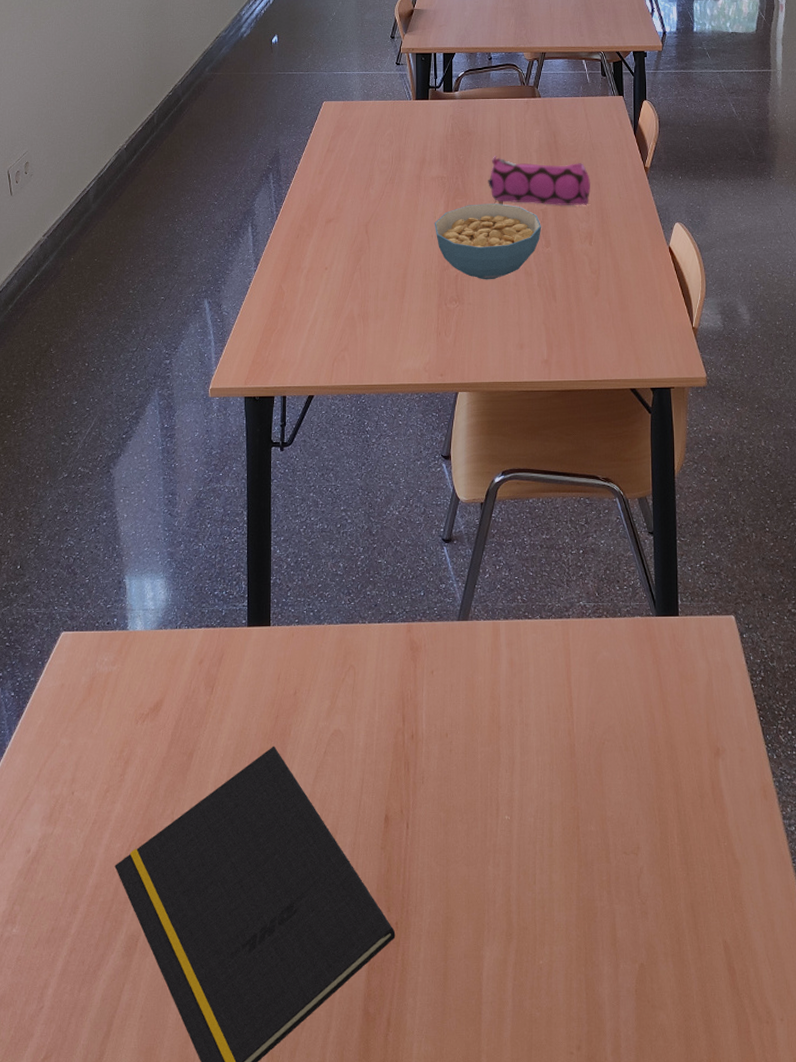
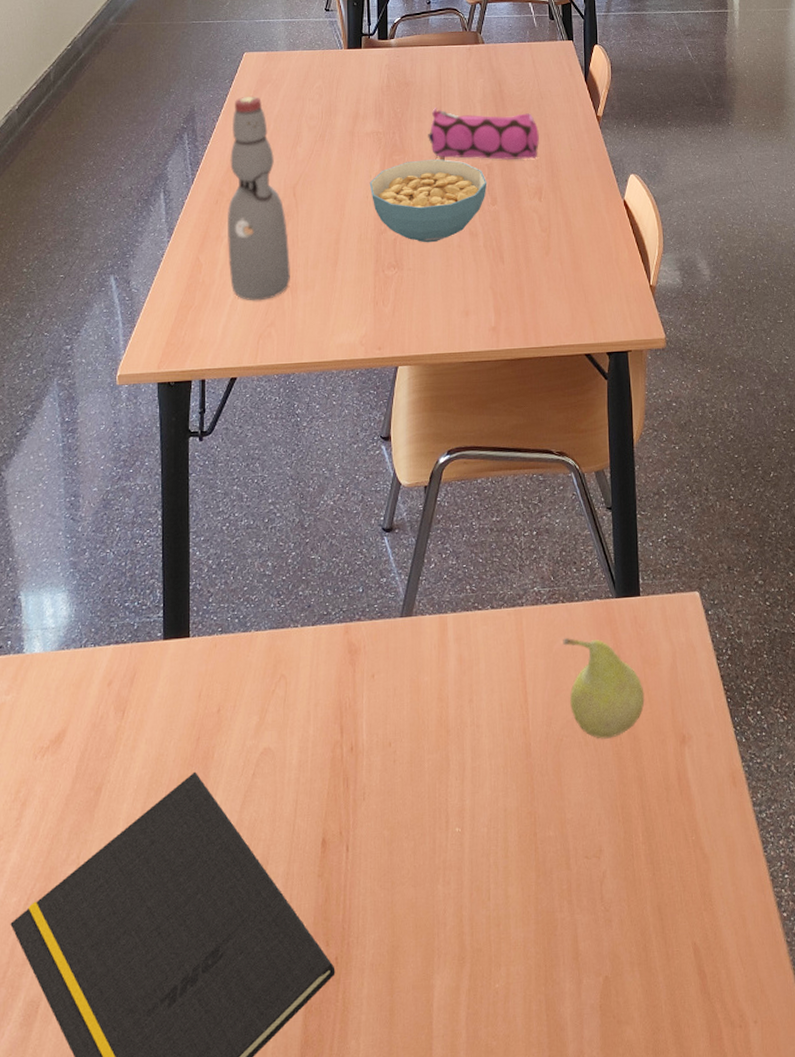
bottle: none [307,142,362,327] -> present [228,97,290,301]
fruit: none [606,650,682,746] -> present [563,638,645,739]

